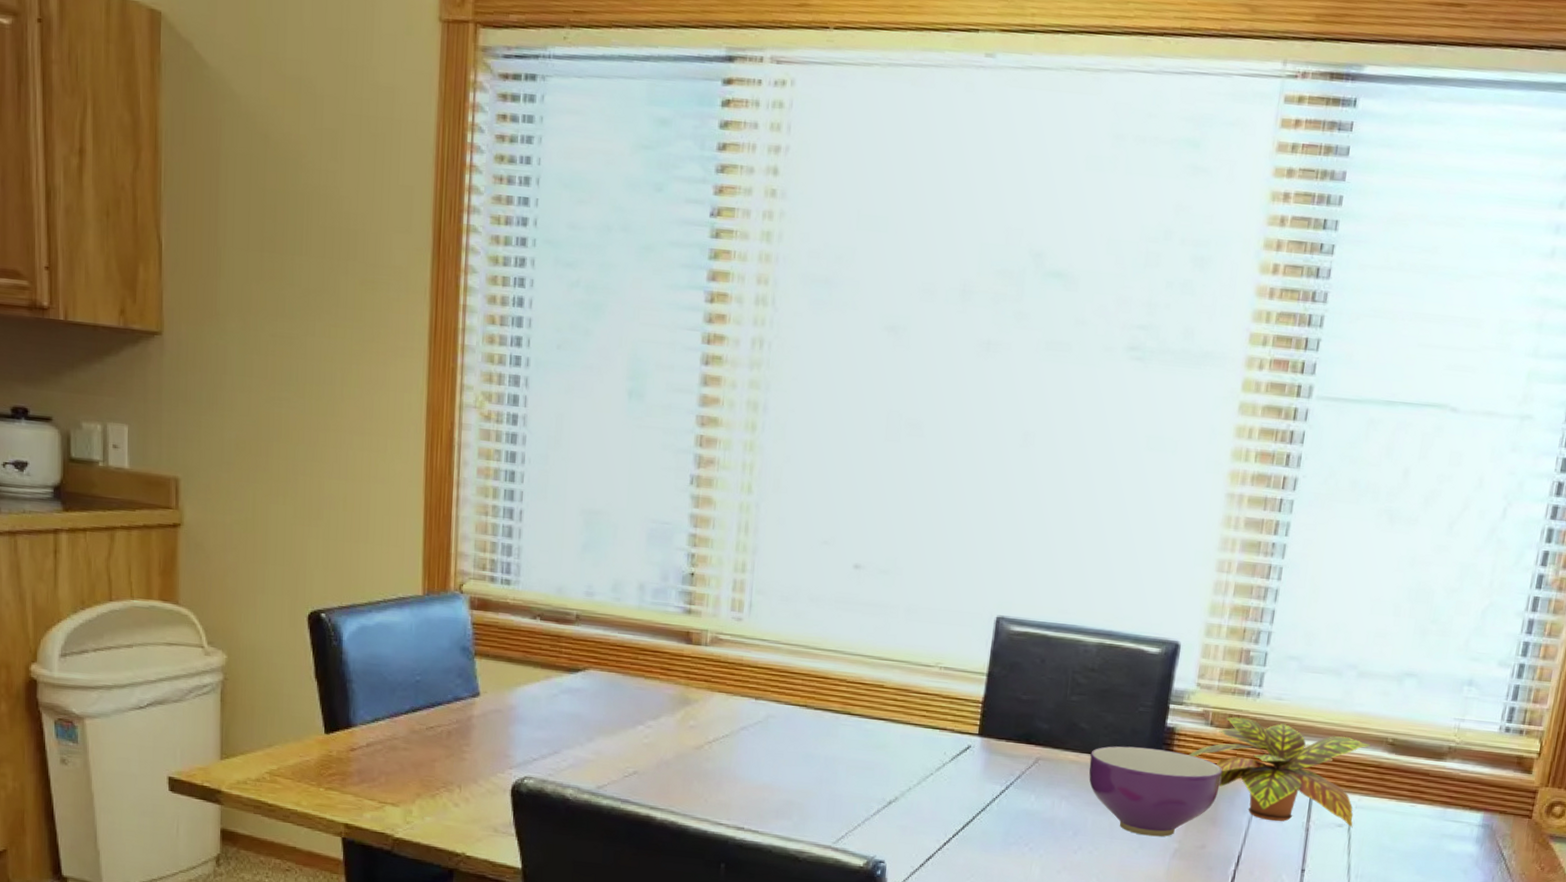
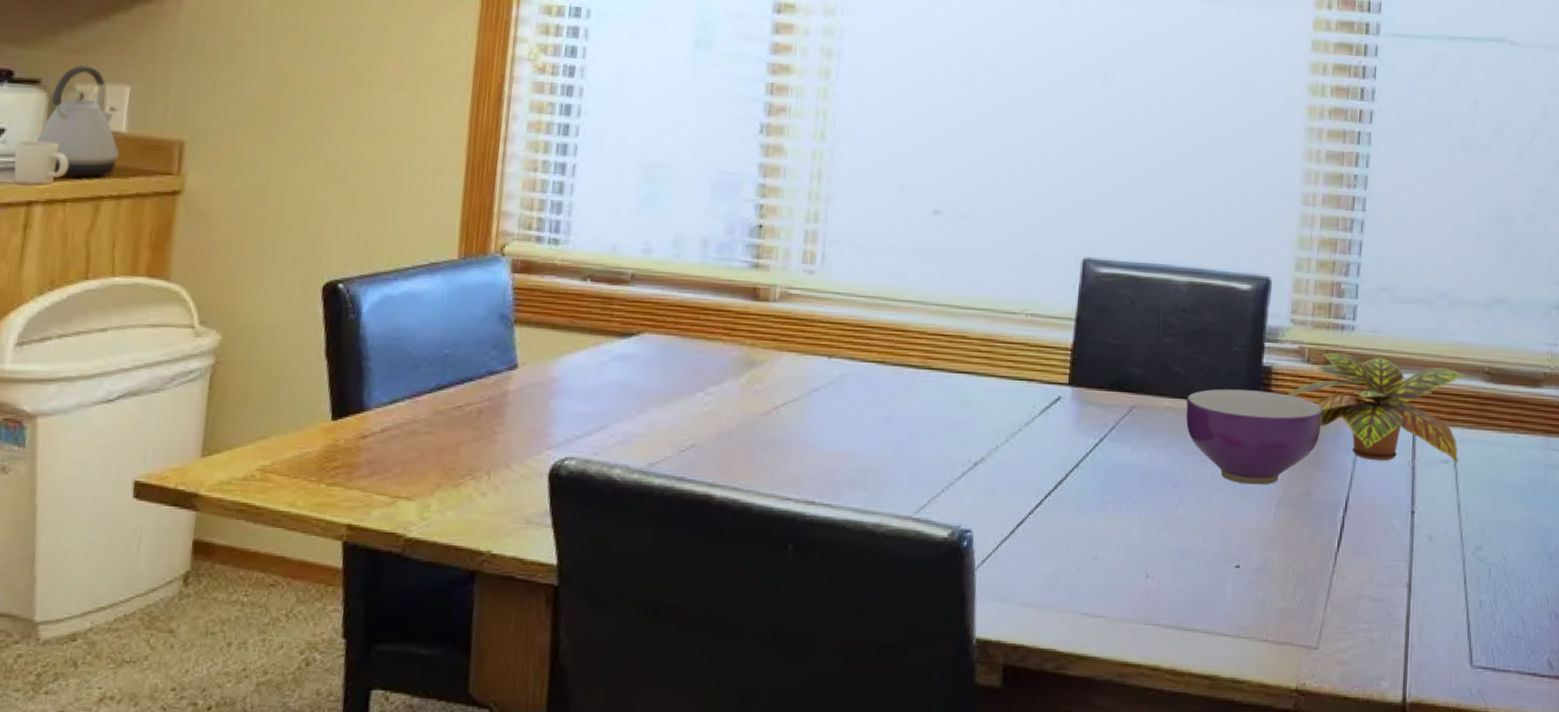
mug: none [38,473,85,516] -> present [14,140,69,187]
kettle: none [54,404,126,510] -> present [35,65,120,178]

